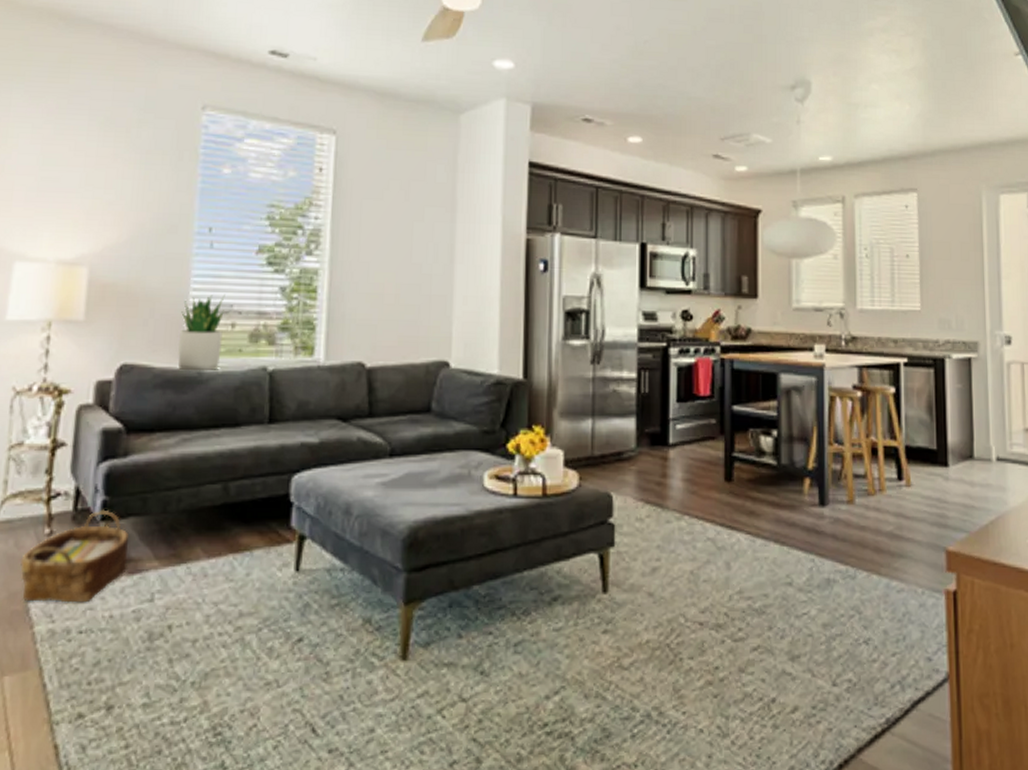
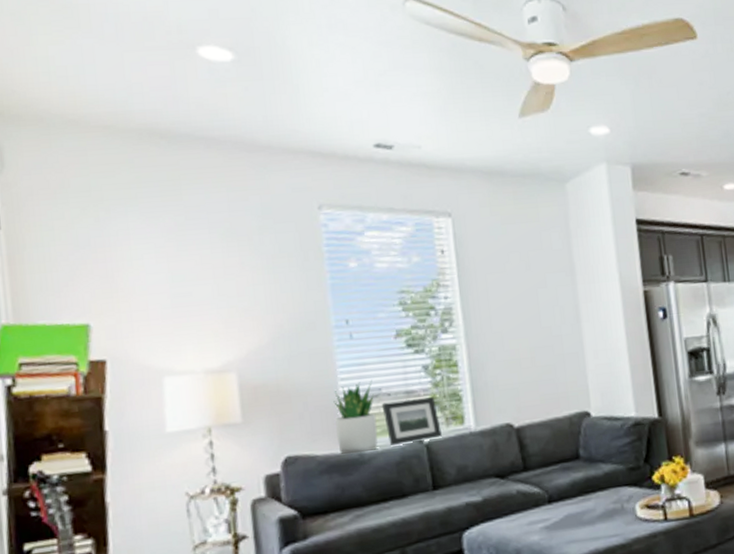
picture frame: none [230,321,288,368] -> present [381,397,442,446]

